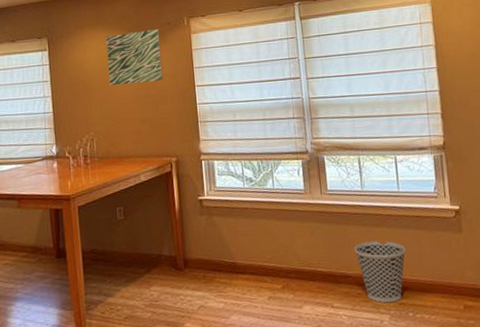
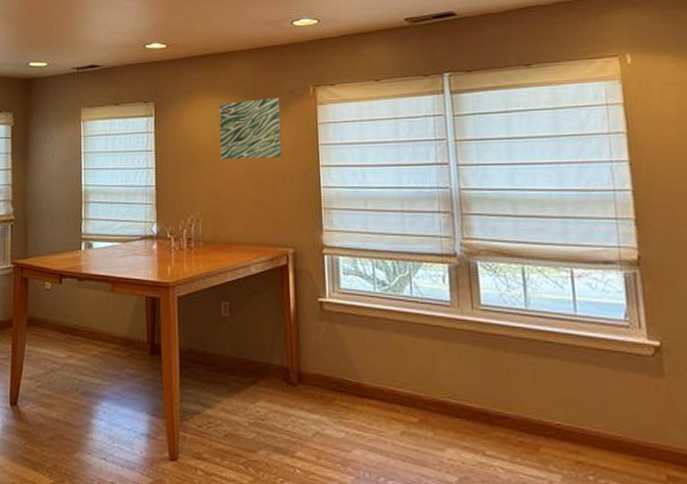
wastebasket: present [354,240,406,303] -> none [514,375,586,459]

